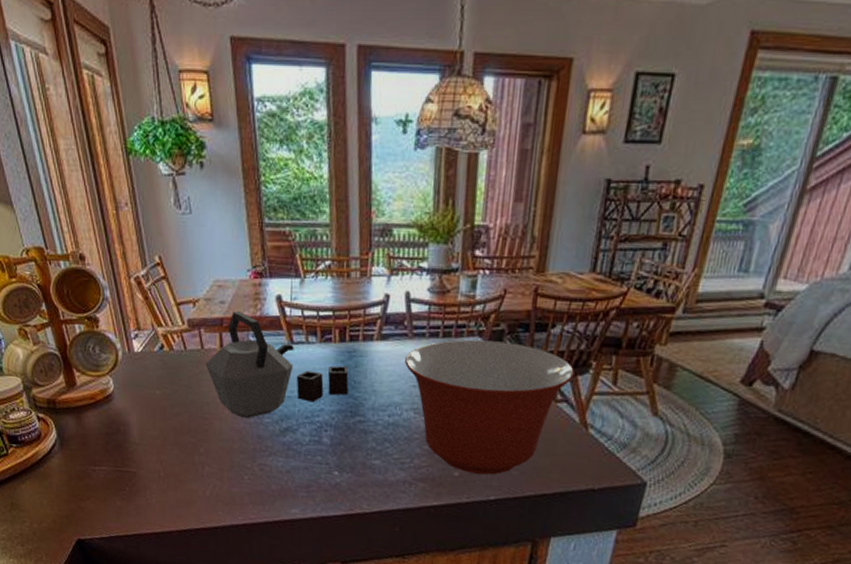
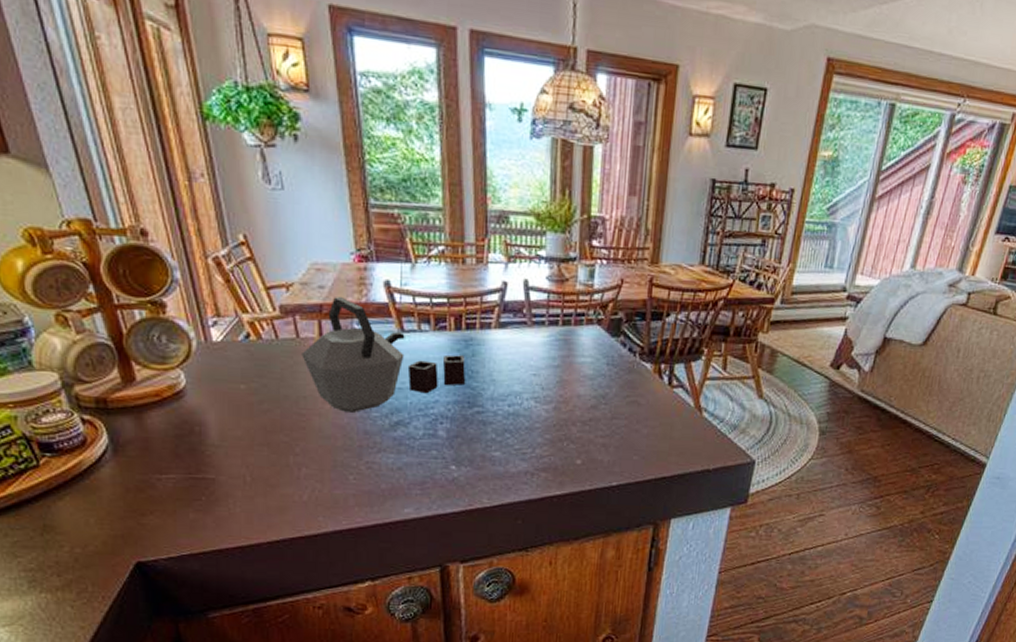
mixing bowl: present [405,339,575,475] -> none [524,327,689,462]

